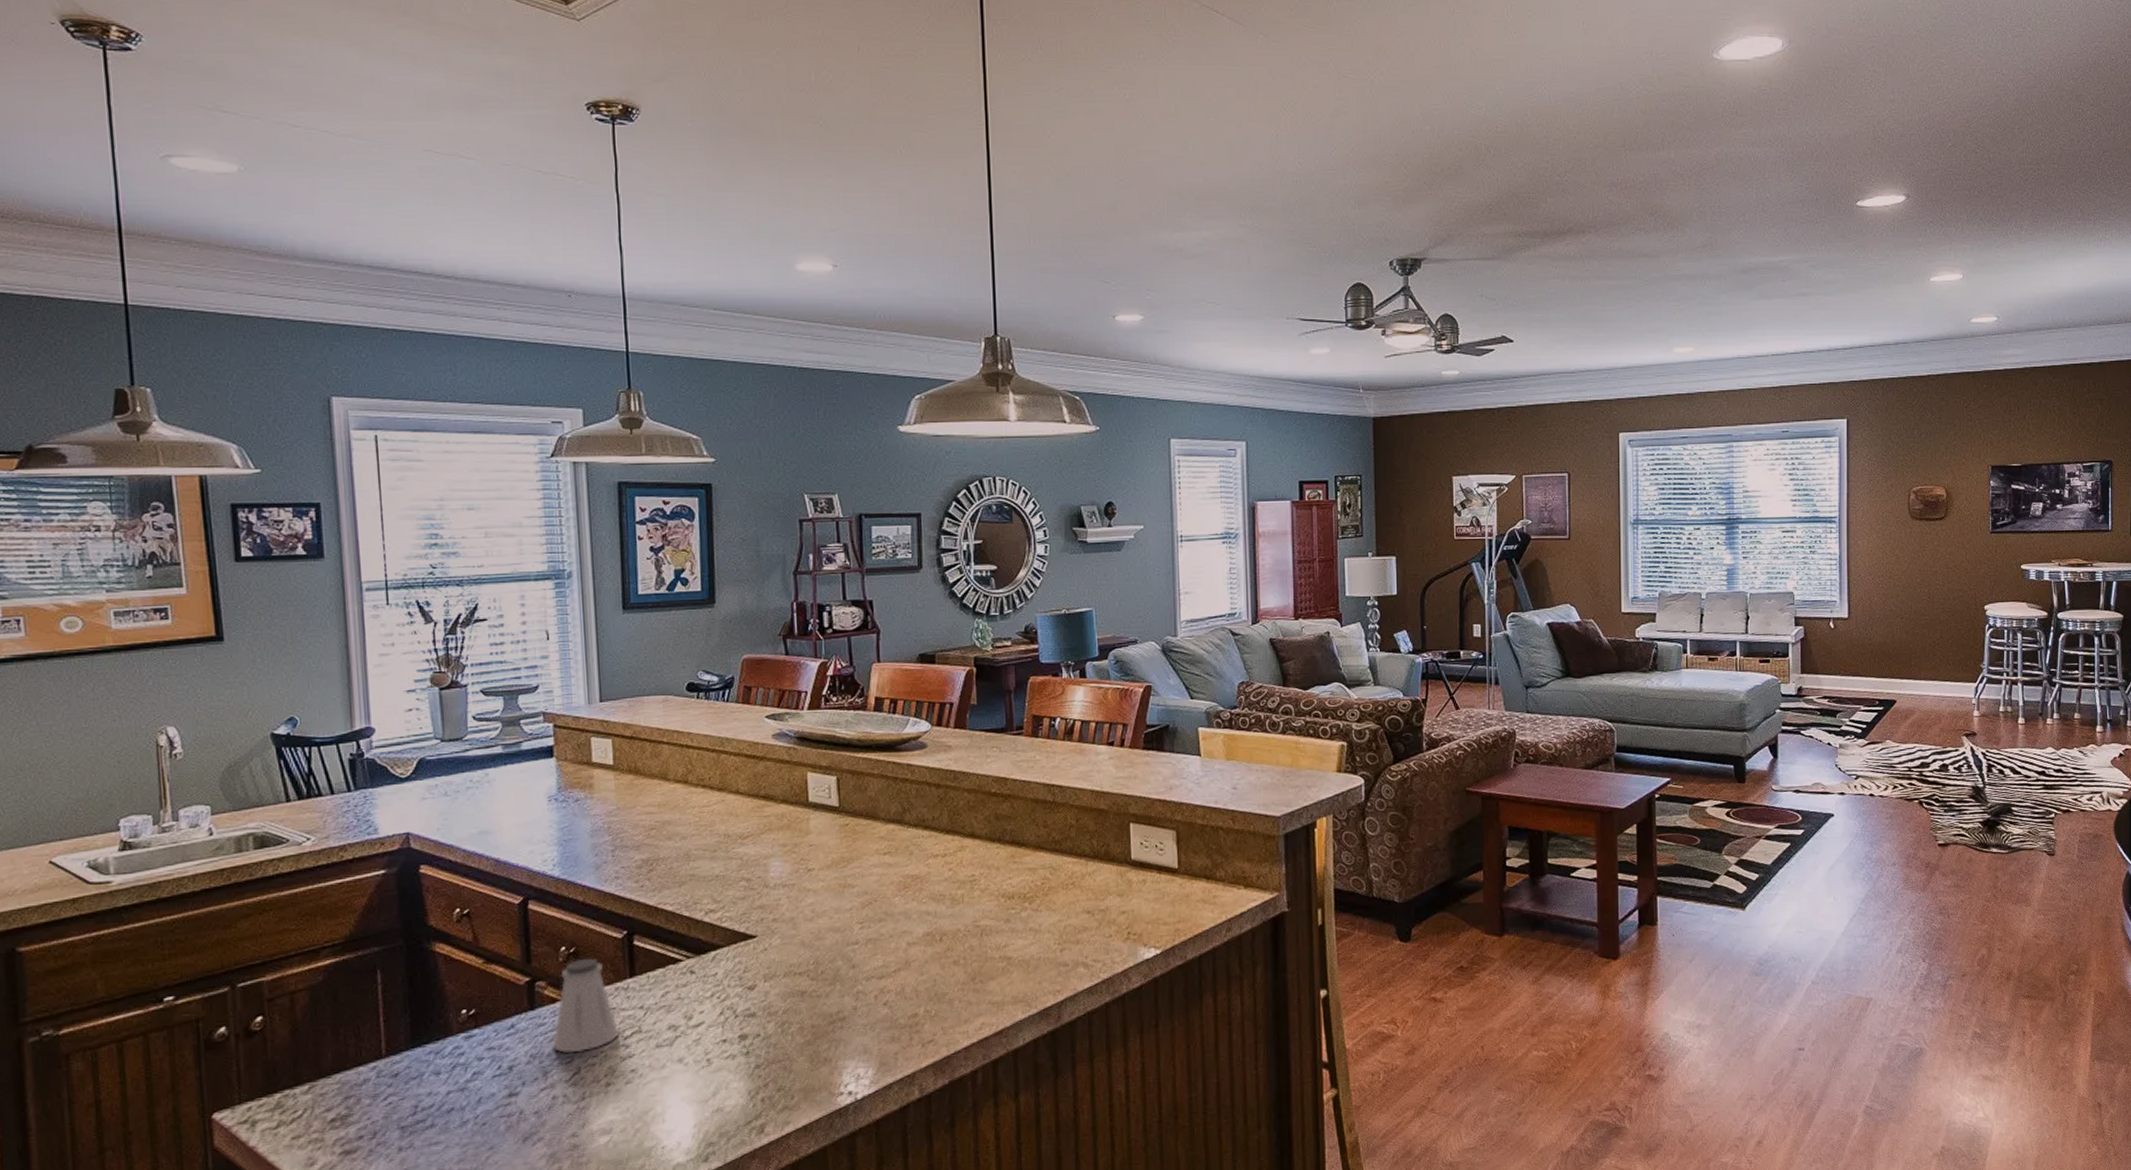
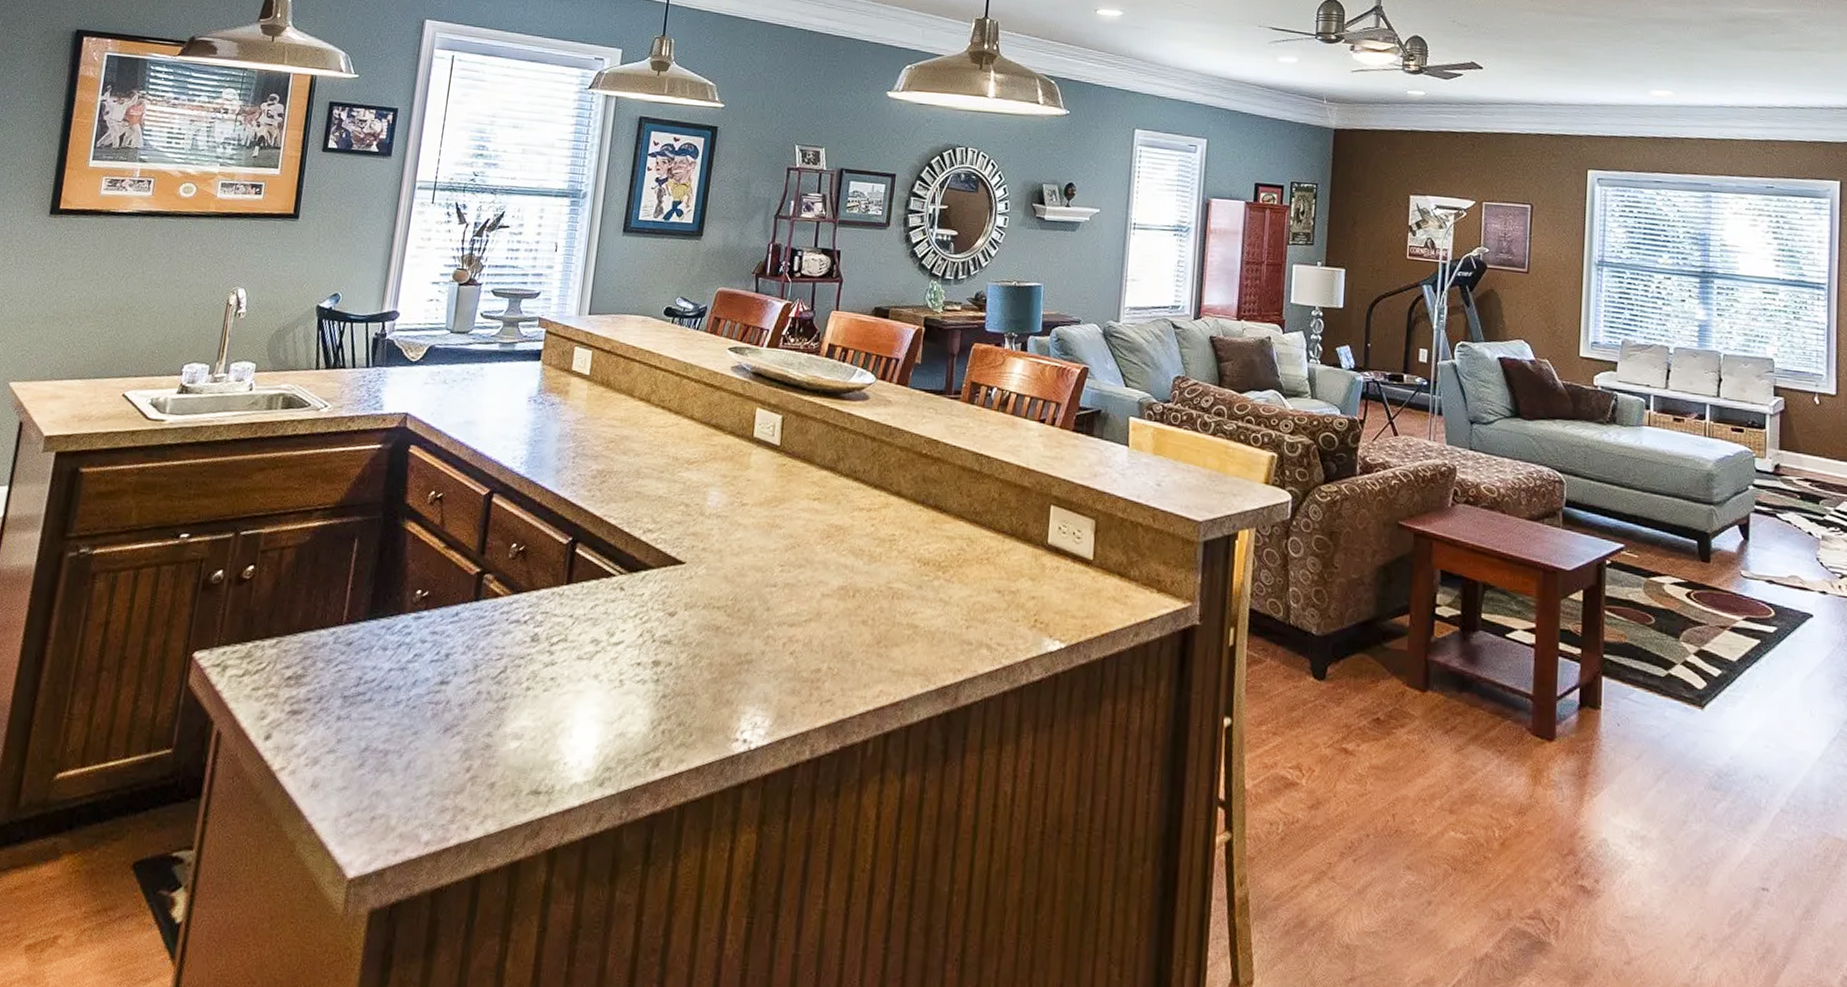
saltshaker: present [552,958,619,1054] -> none [487,557,547,652]

